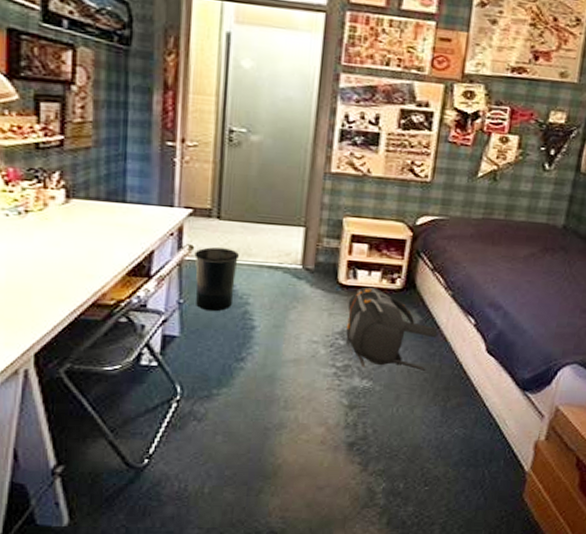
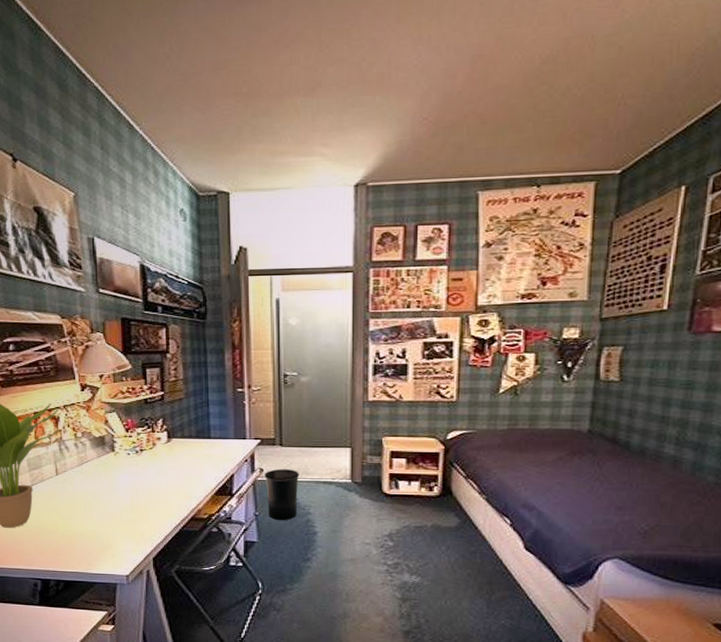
backpack: present [346,286,438,371] -> none [393,494,476,567]

